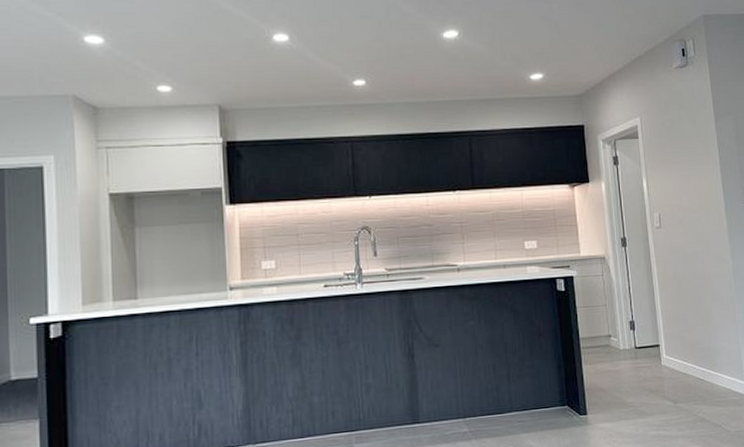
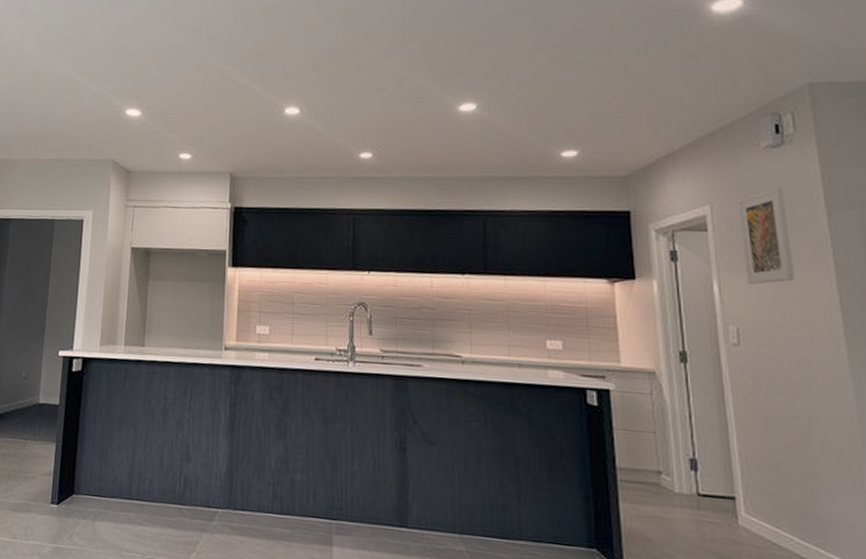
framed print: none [657,100,696,179] -> present [736,188,795,284]

